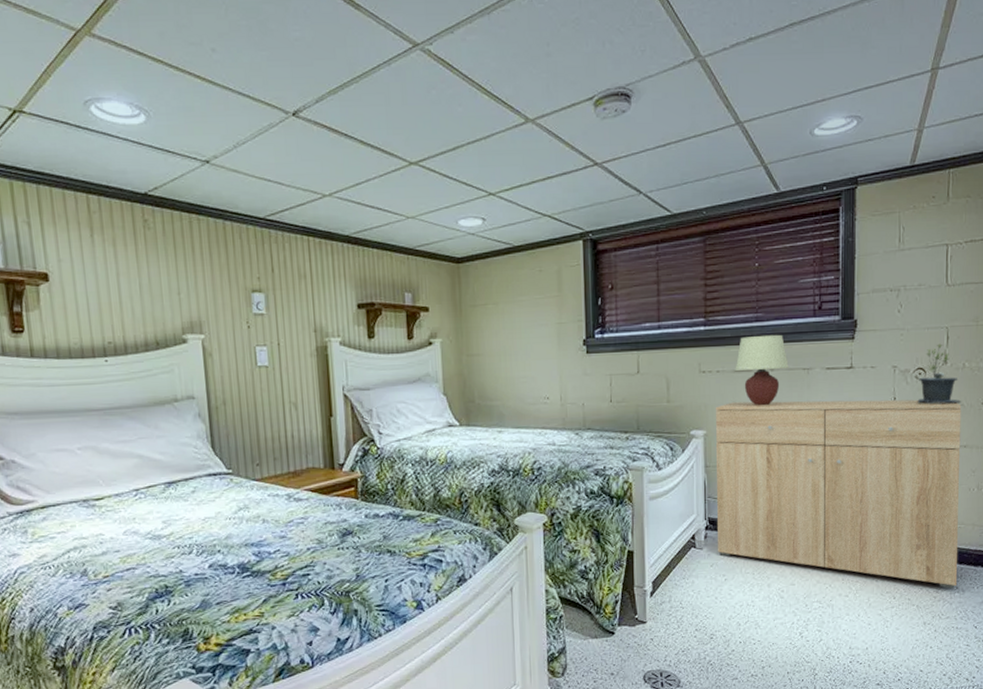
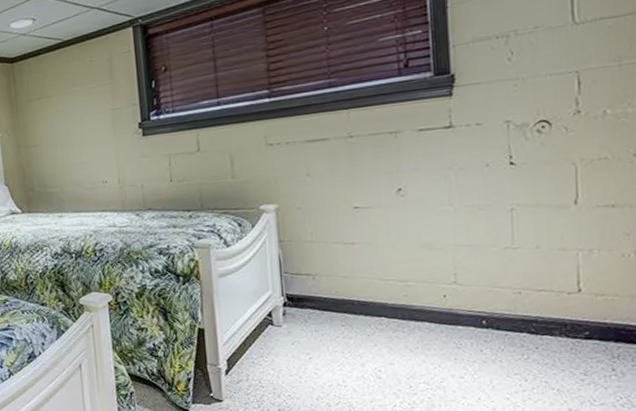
dresser: present [716,399,962,588] -> none [287,156,614,370]
table lamp: present [735,334,789,406] -> none [307,99,372,176]
potted plant: present [917,343,962,405] -> none [541,90,605,162]

